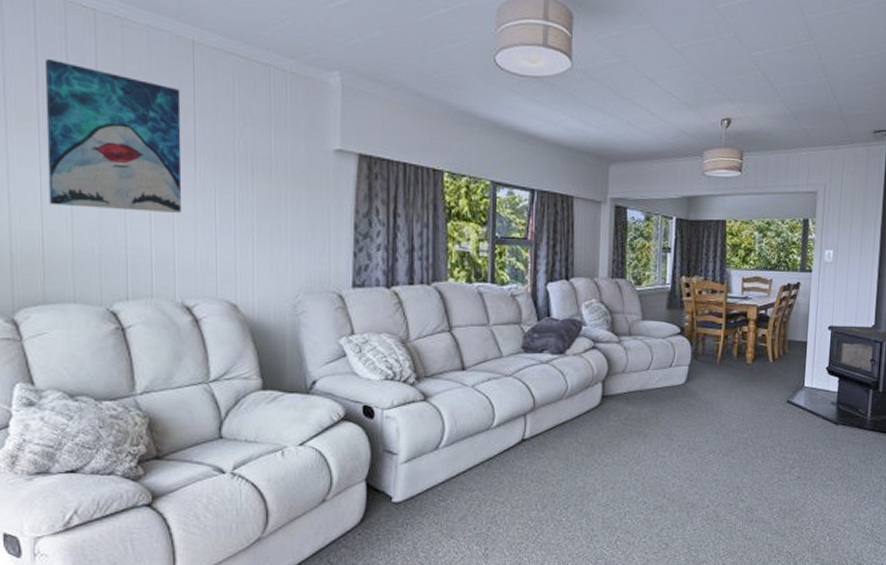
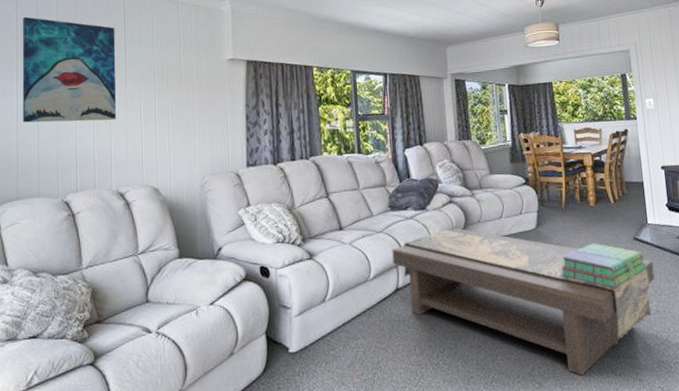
coffee table: none [521,377,803,538] -> present [392,228,655,376]
stack of books: none [704,403,796,452] -> present [560,243,648,288]

